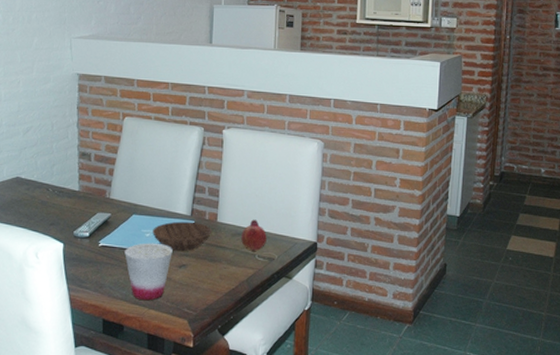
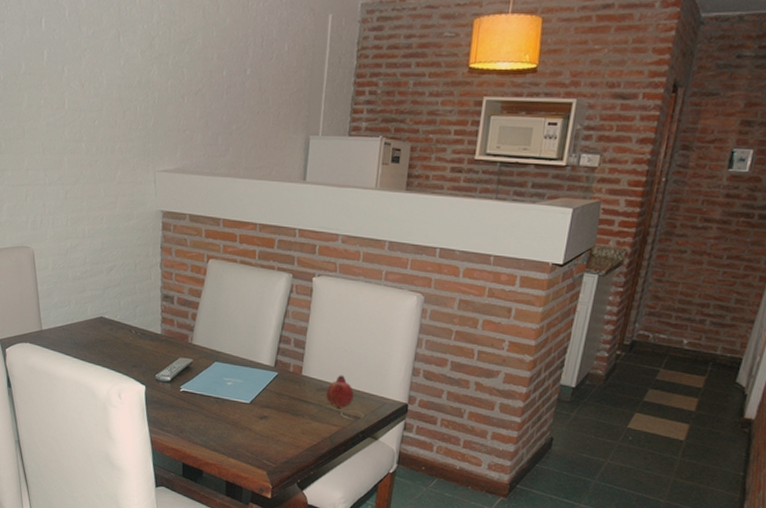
cup: present [124,243,173,301] -> none [205,391,254,449]
bowl: present [152,221,212,251] -> none [234,371,296,403]

